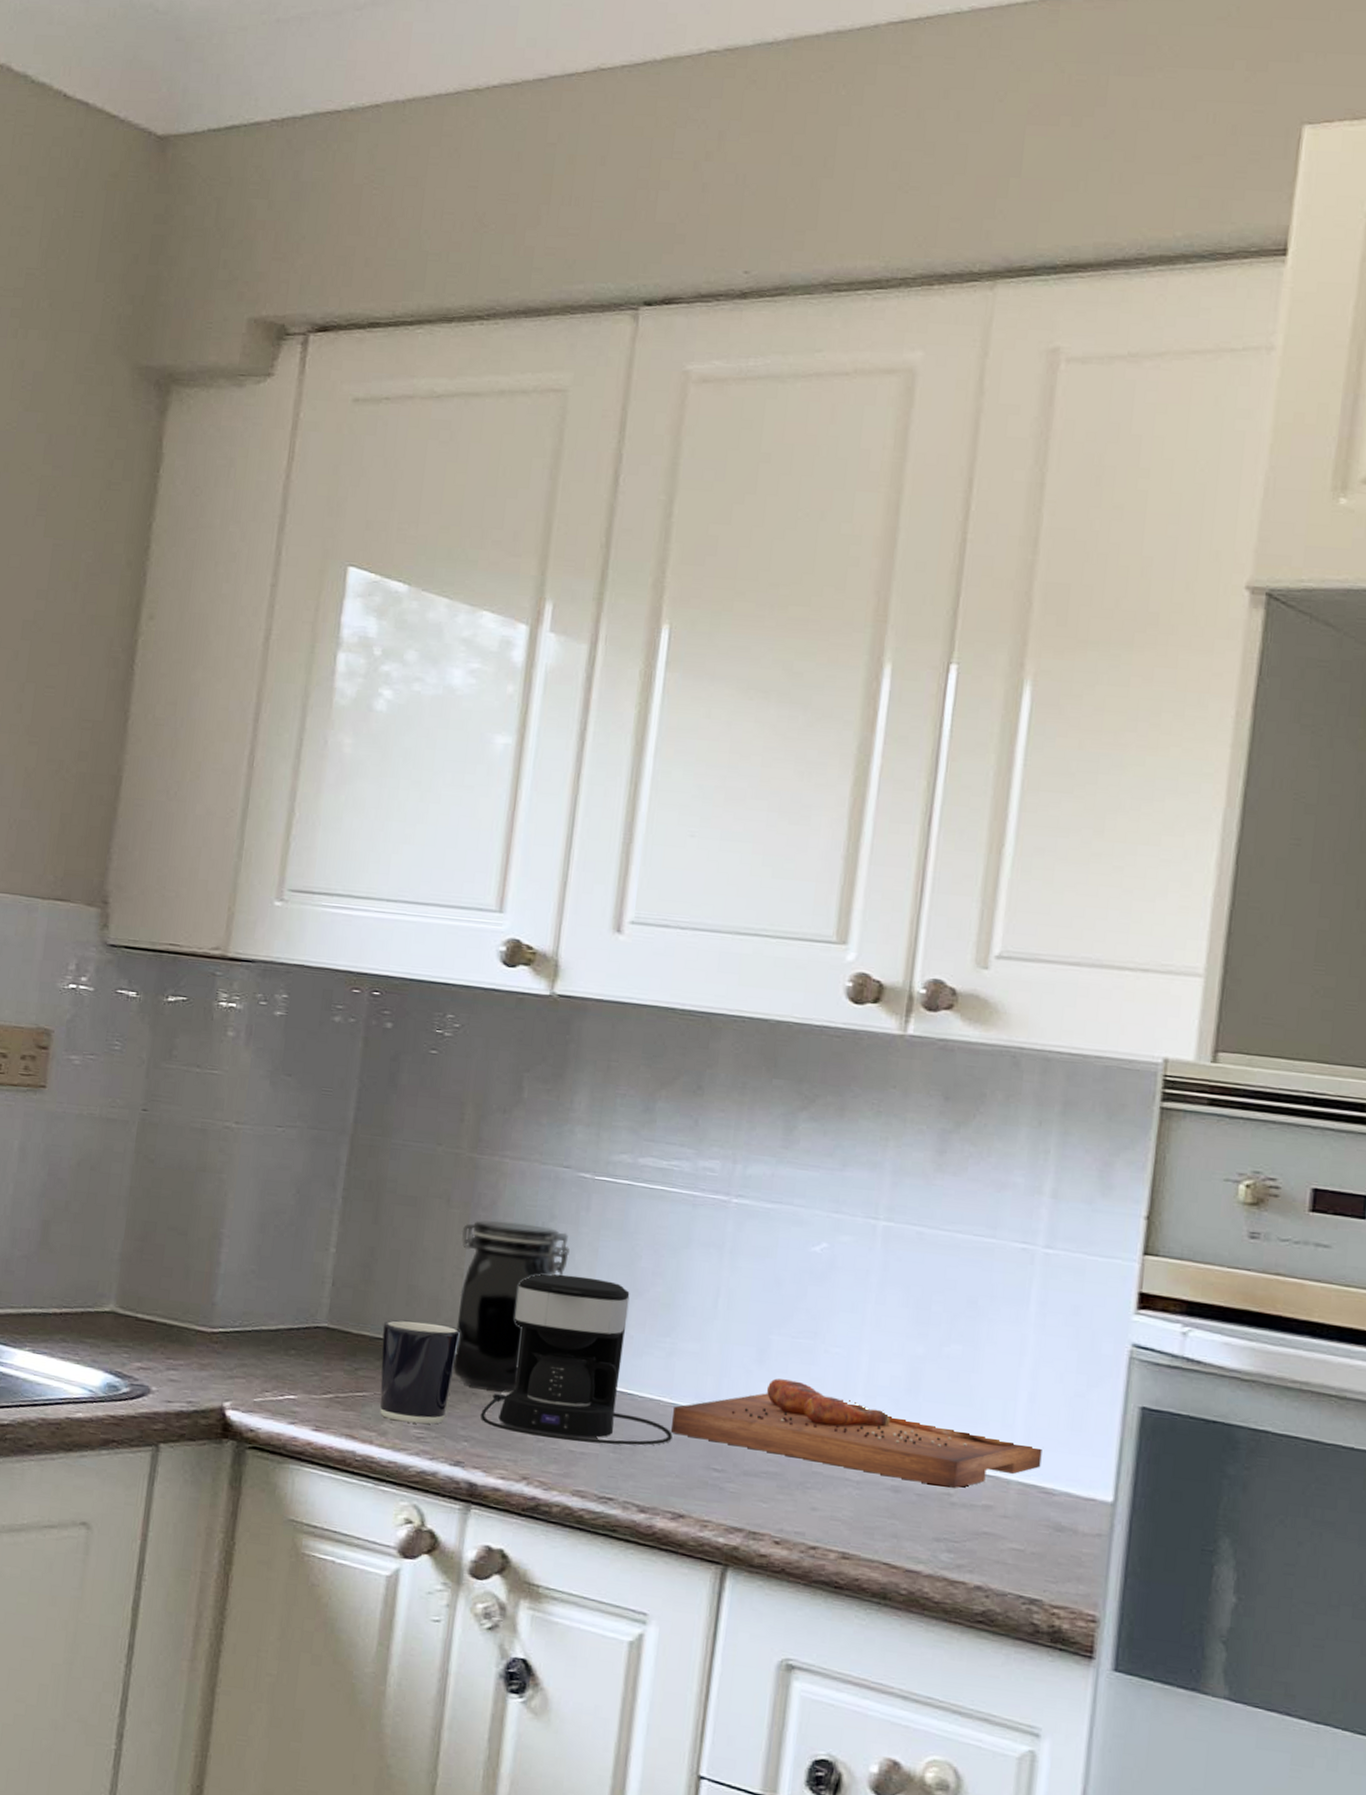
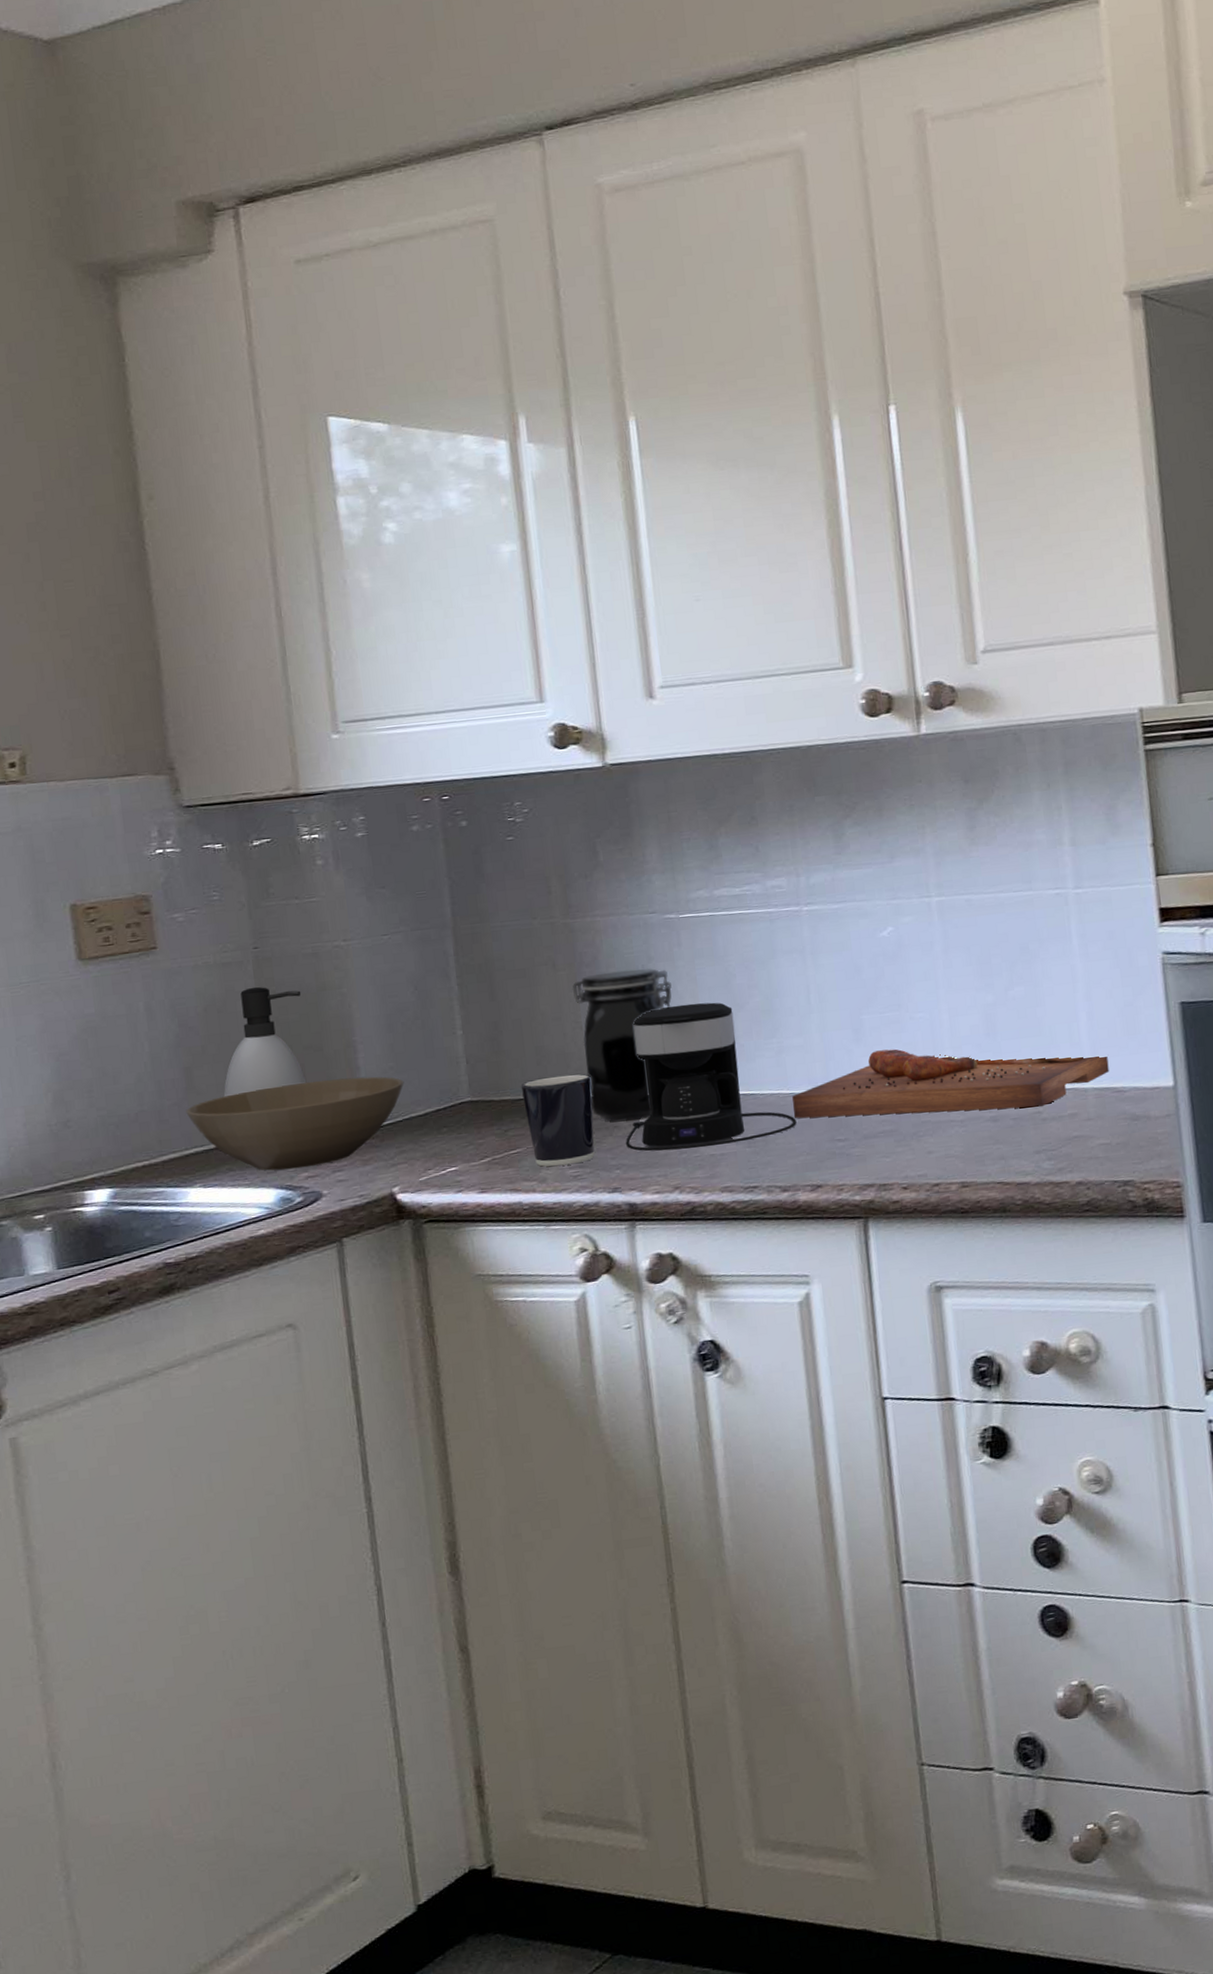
bowl: none [33,1260,263,1359] -> present [186,1076,404,1171]
soap dispenser: none [75,1151,180,1267] -> present [223,987,307,1098]

